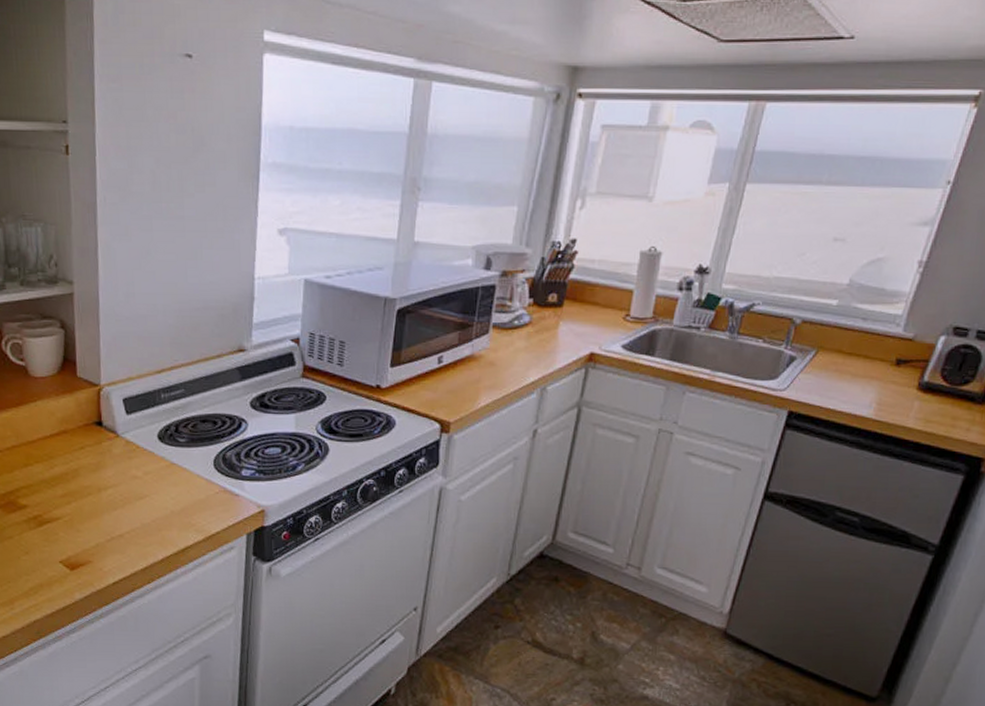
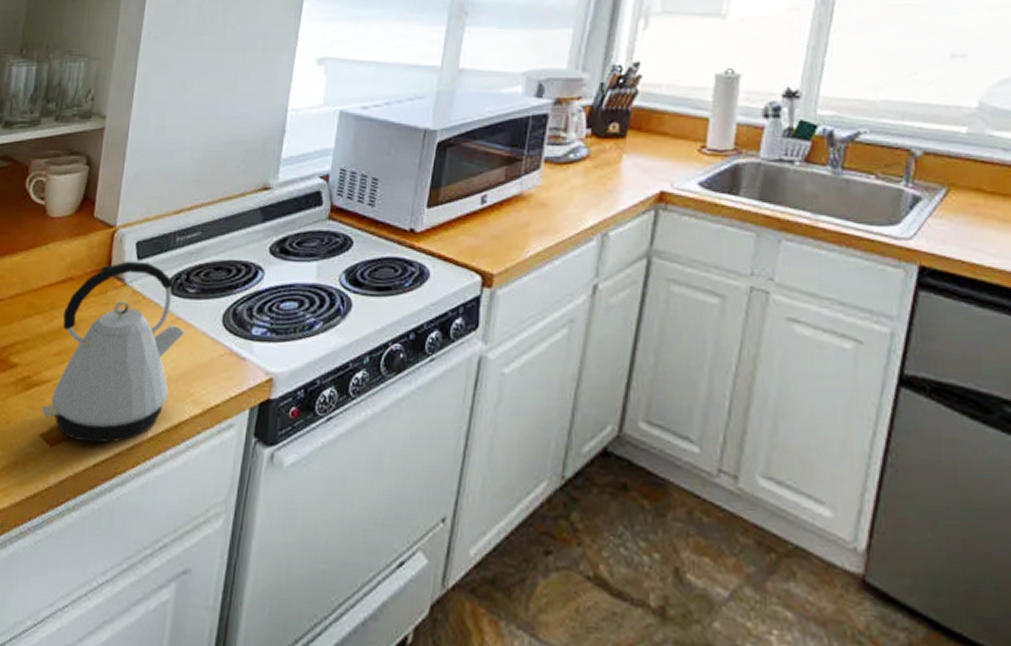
kettle: none [57,415,180,567] -> present [42,261,185,444]

